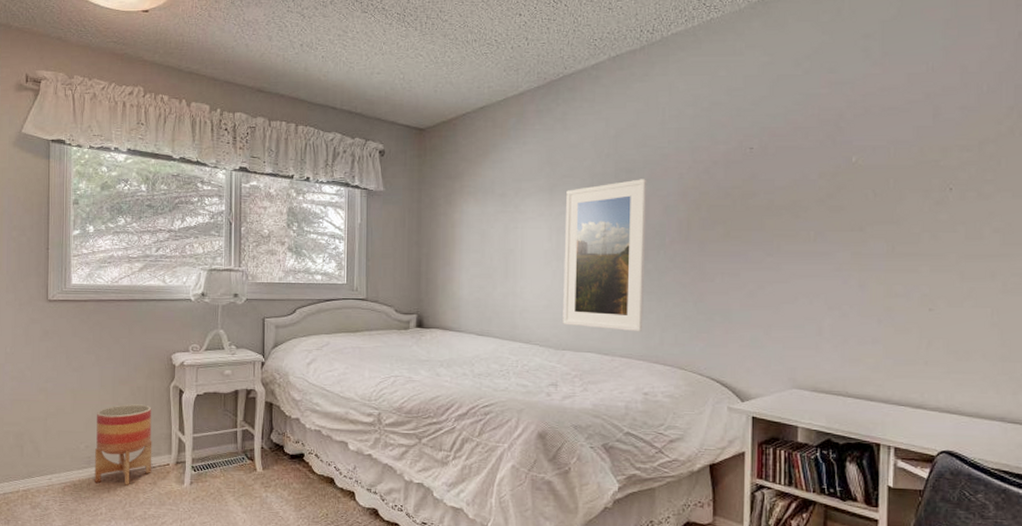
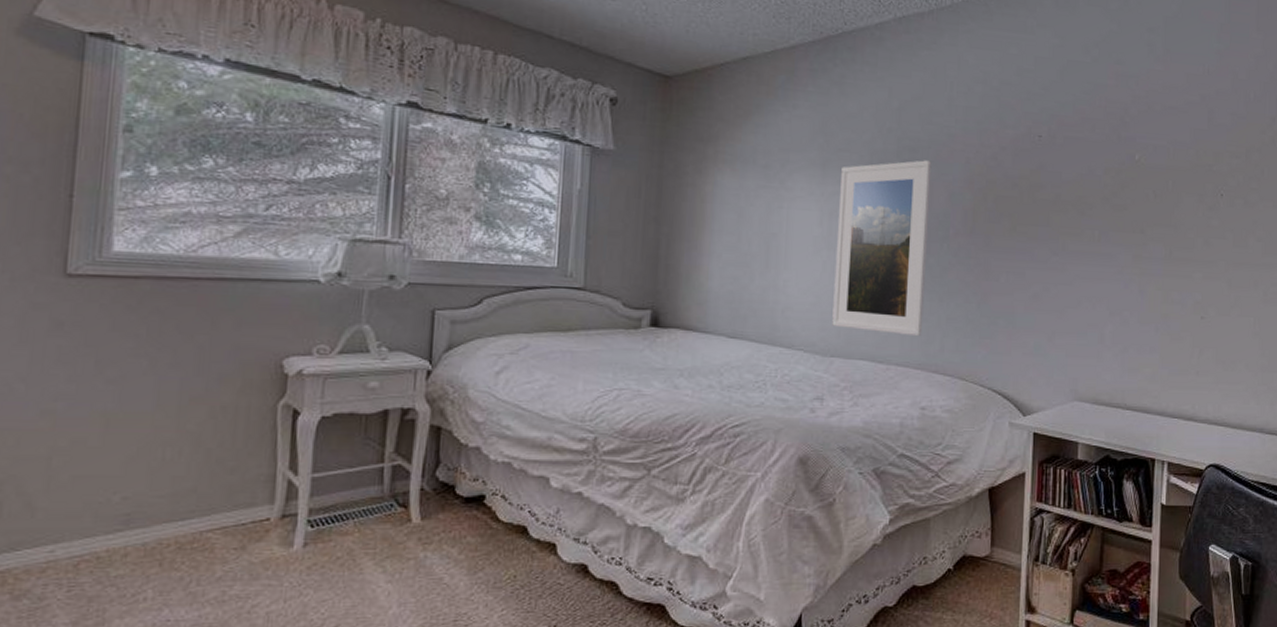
planter: present [95,404,152,485] -> none [136,432,245,554]

